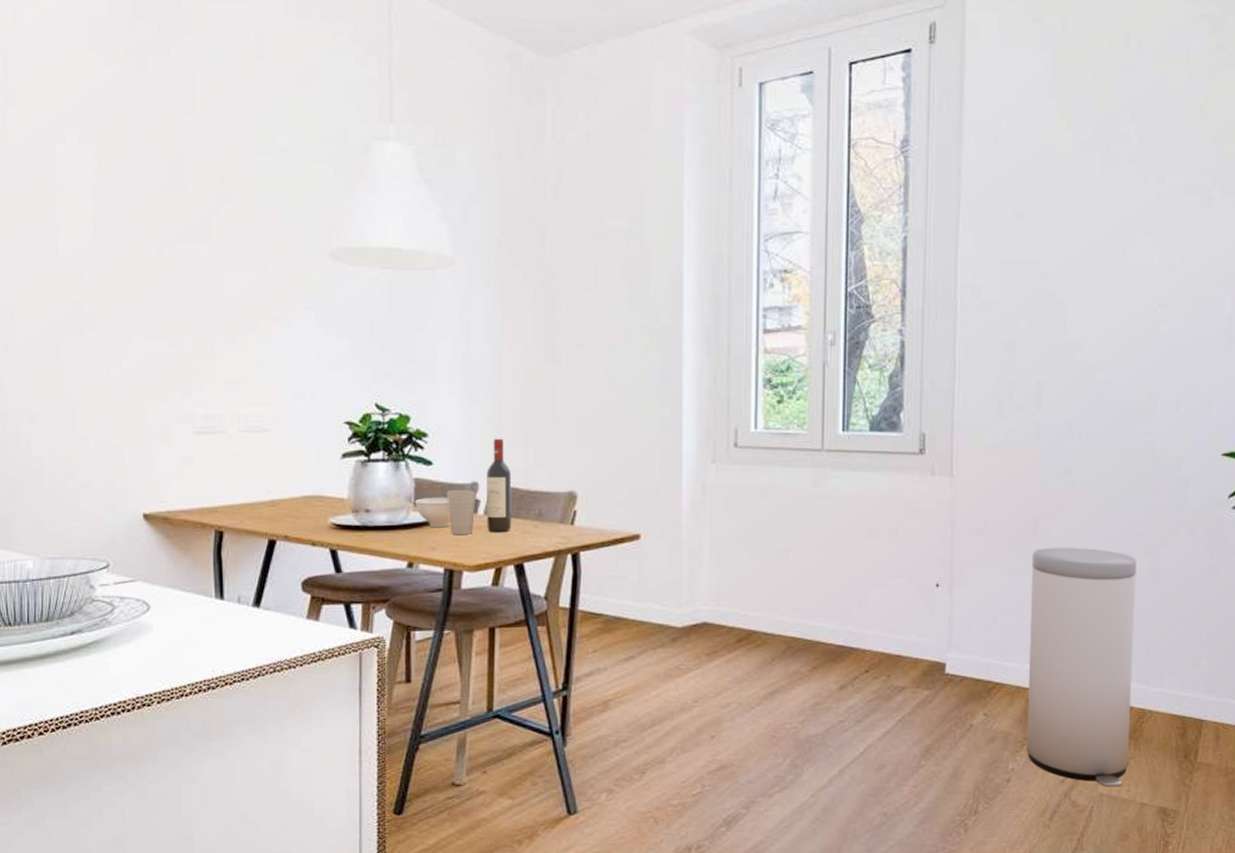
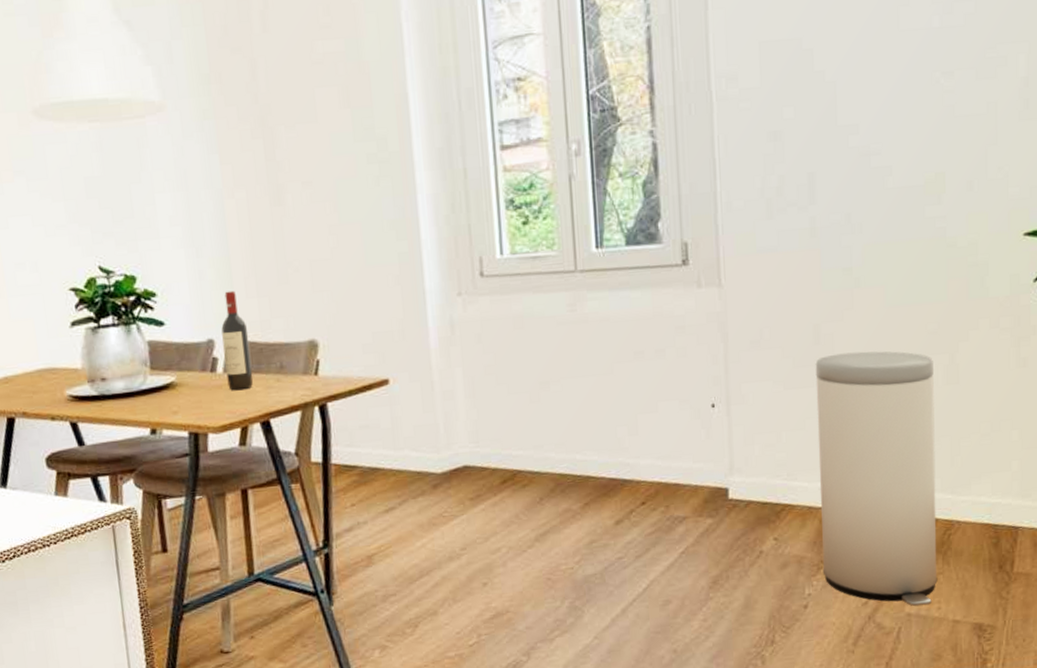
bowl: present [414,497,451,528] -> none [150,357,190,391]
cup: present [446,490,476,534] -> none [182,348,214,396]

